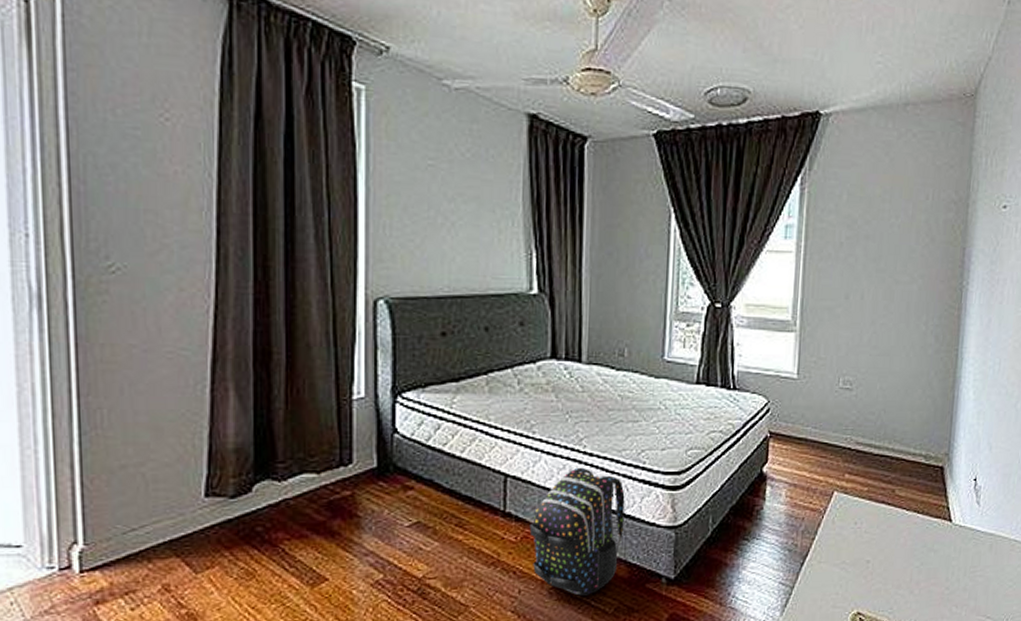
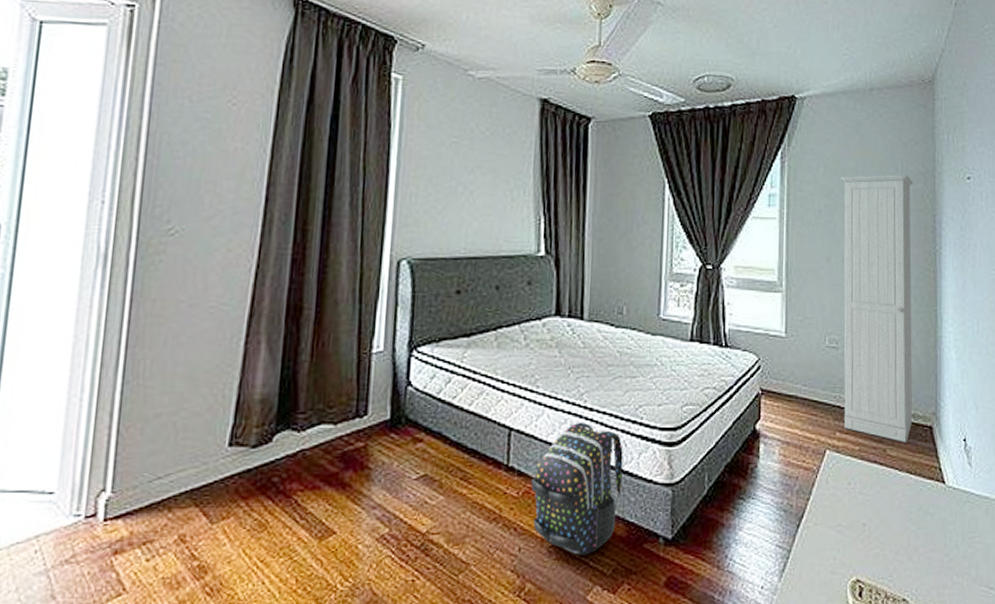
cabinet: none [854,203,944,483] -> present [841,175,913,442]

